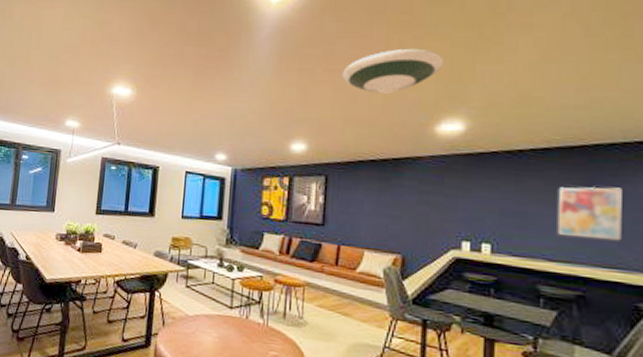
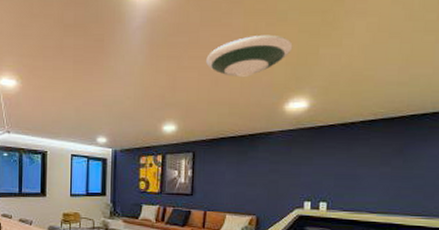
wall art: present [557,187,622,241] -> none [378,150,429,194]

